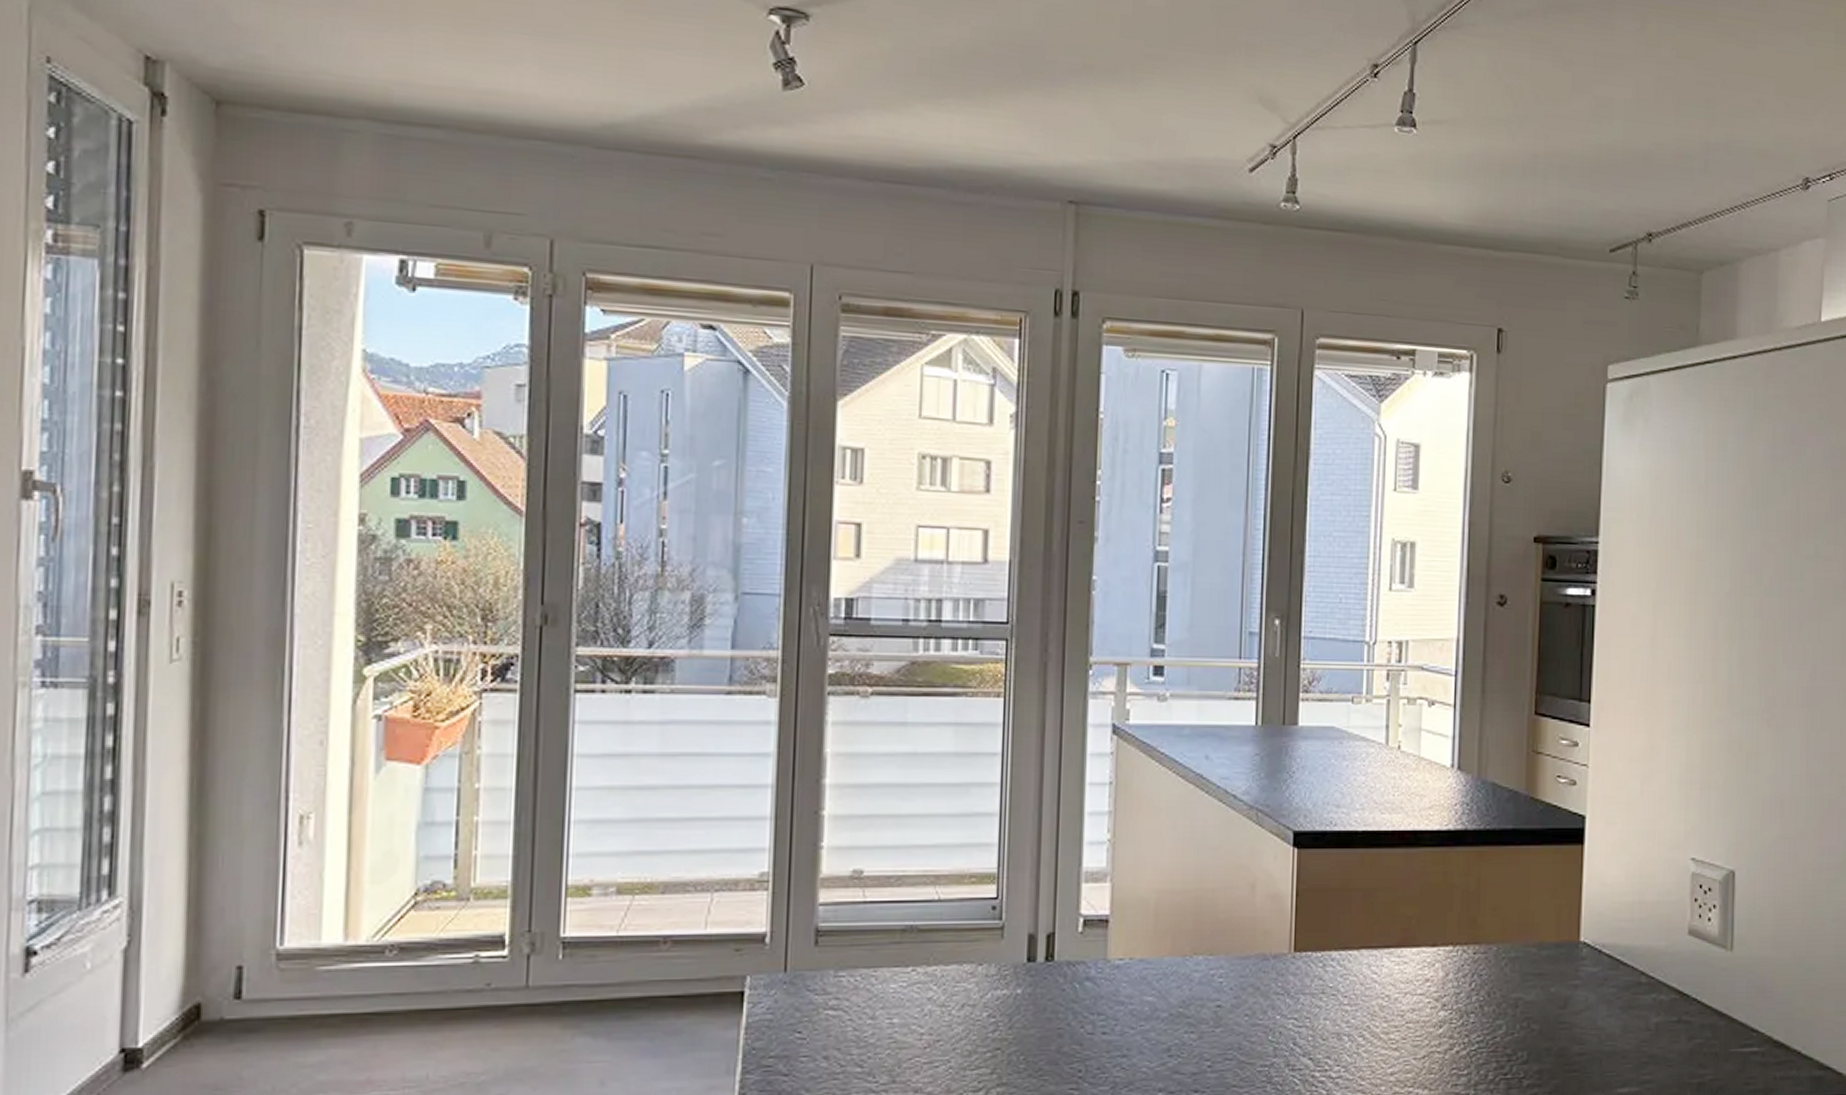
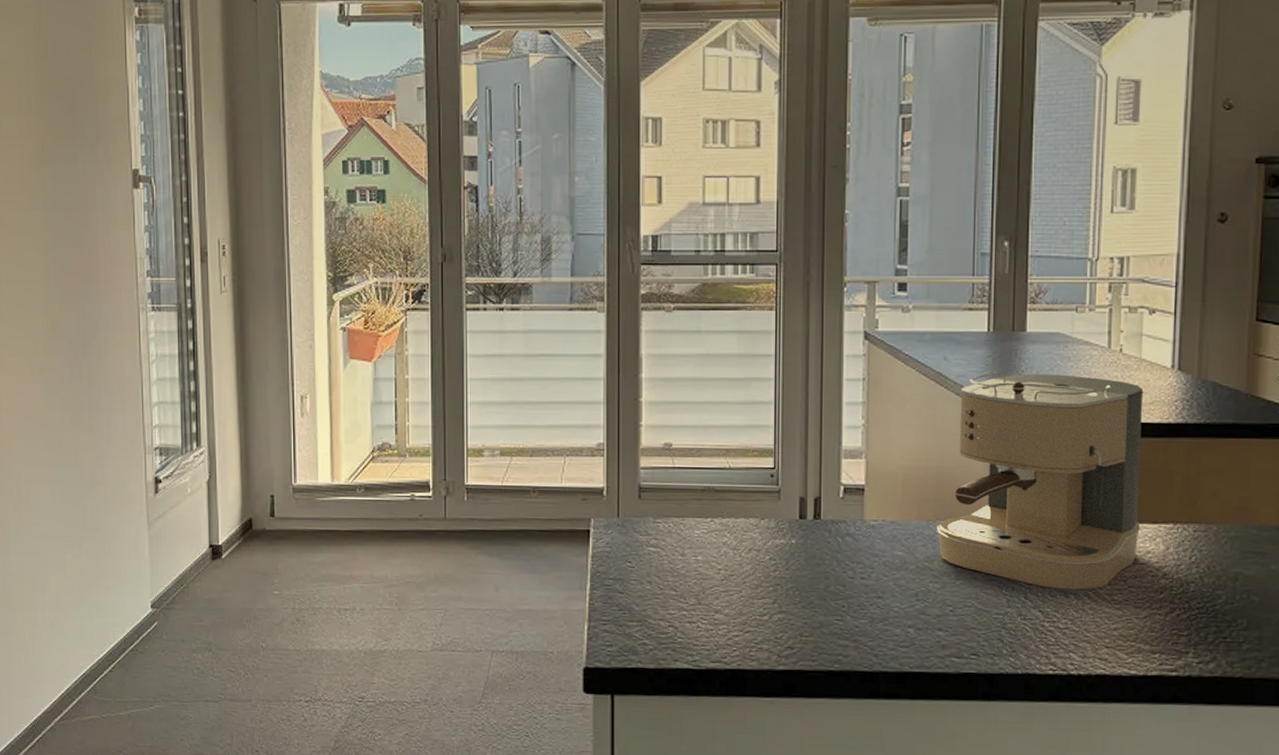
coffee maker: none [1193,773,1423,1031] -> present [936,372,1144,590]

